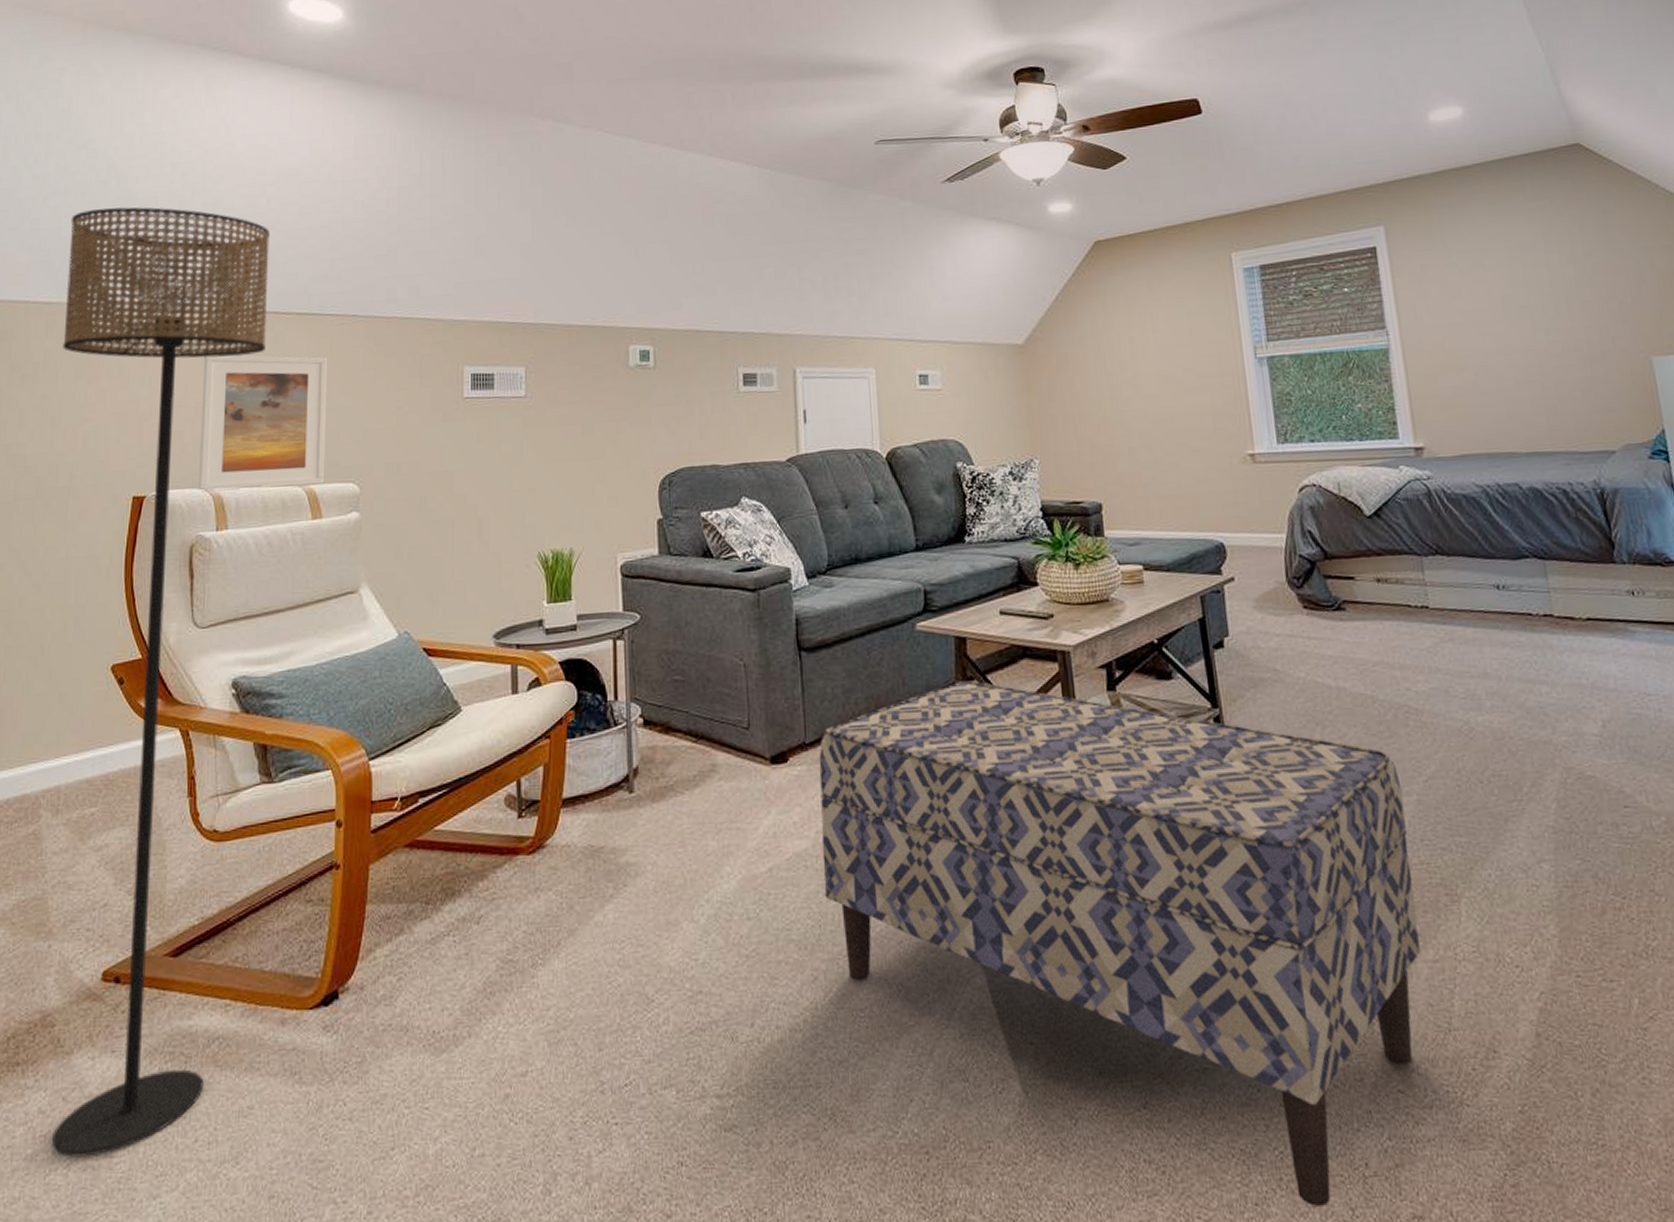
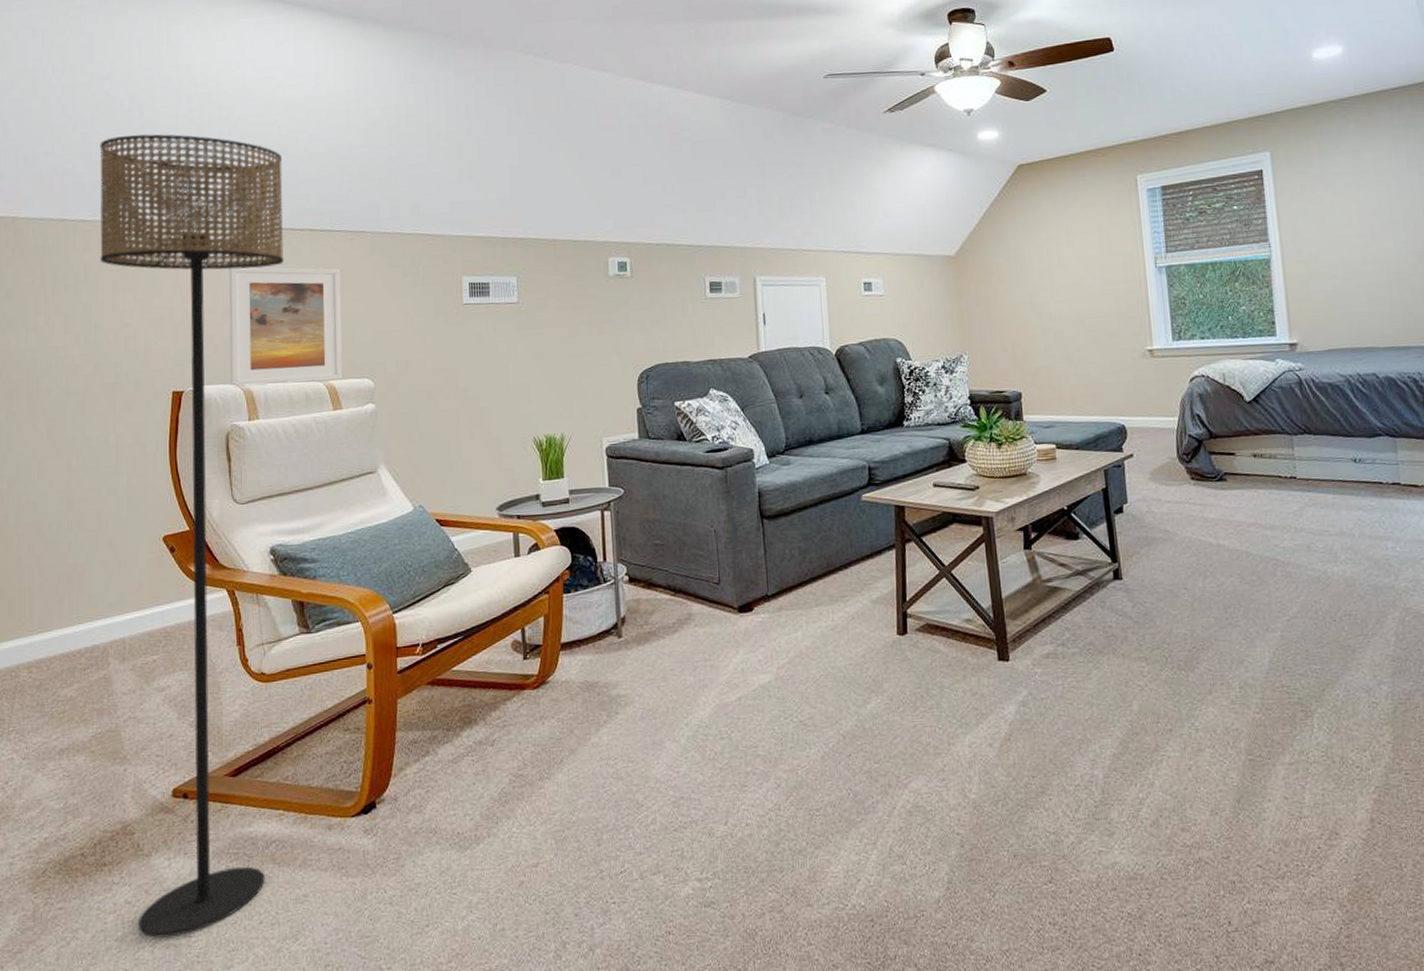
bench: present [819,681,1421,1206] -> none [779,542,1279,955]

